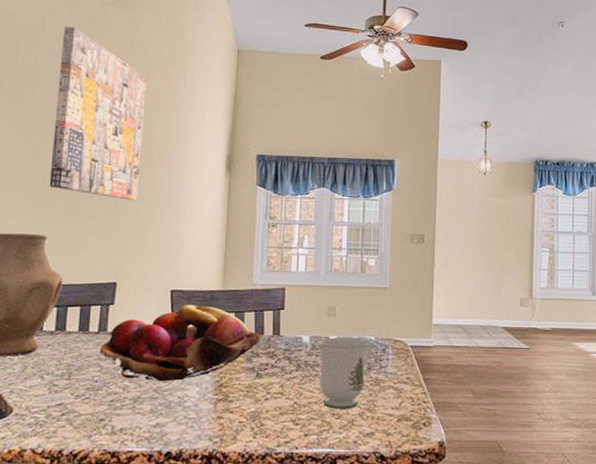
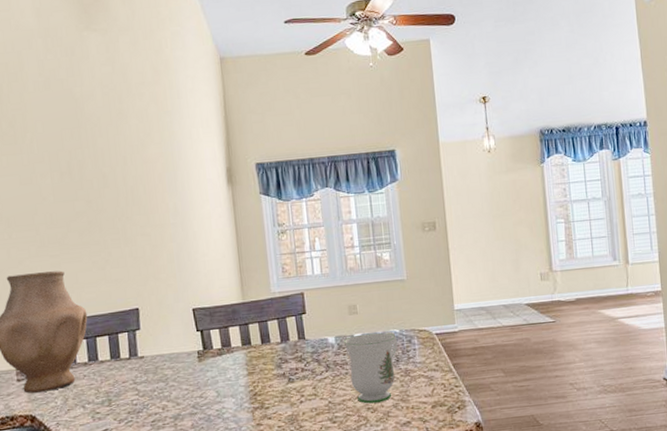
wall art: present [49,27,147,201] -> none [42,58,145,226]
fruit basket: present [100,305,261,382] -> none [134,319,287,399]

